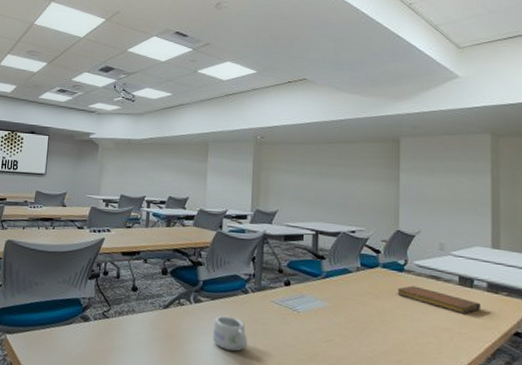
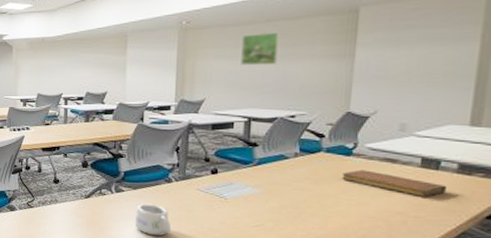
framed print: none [308,152,339,183] -> present [241,32,279,66]

